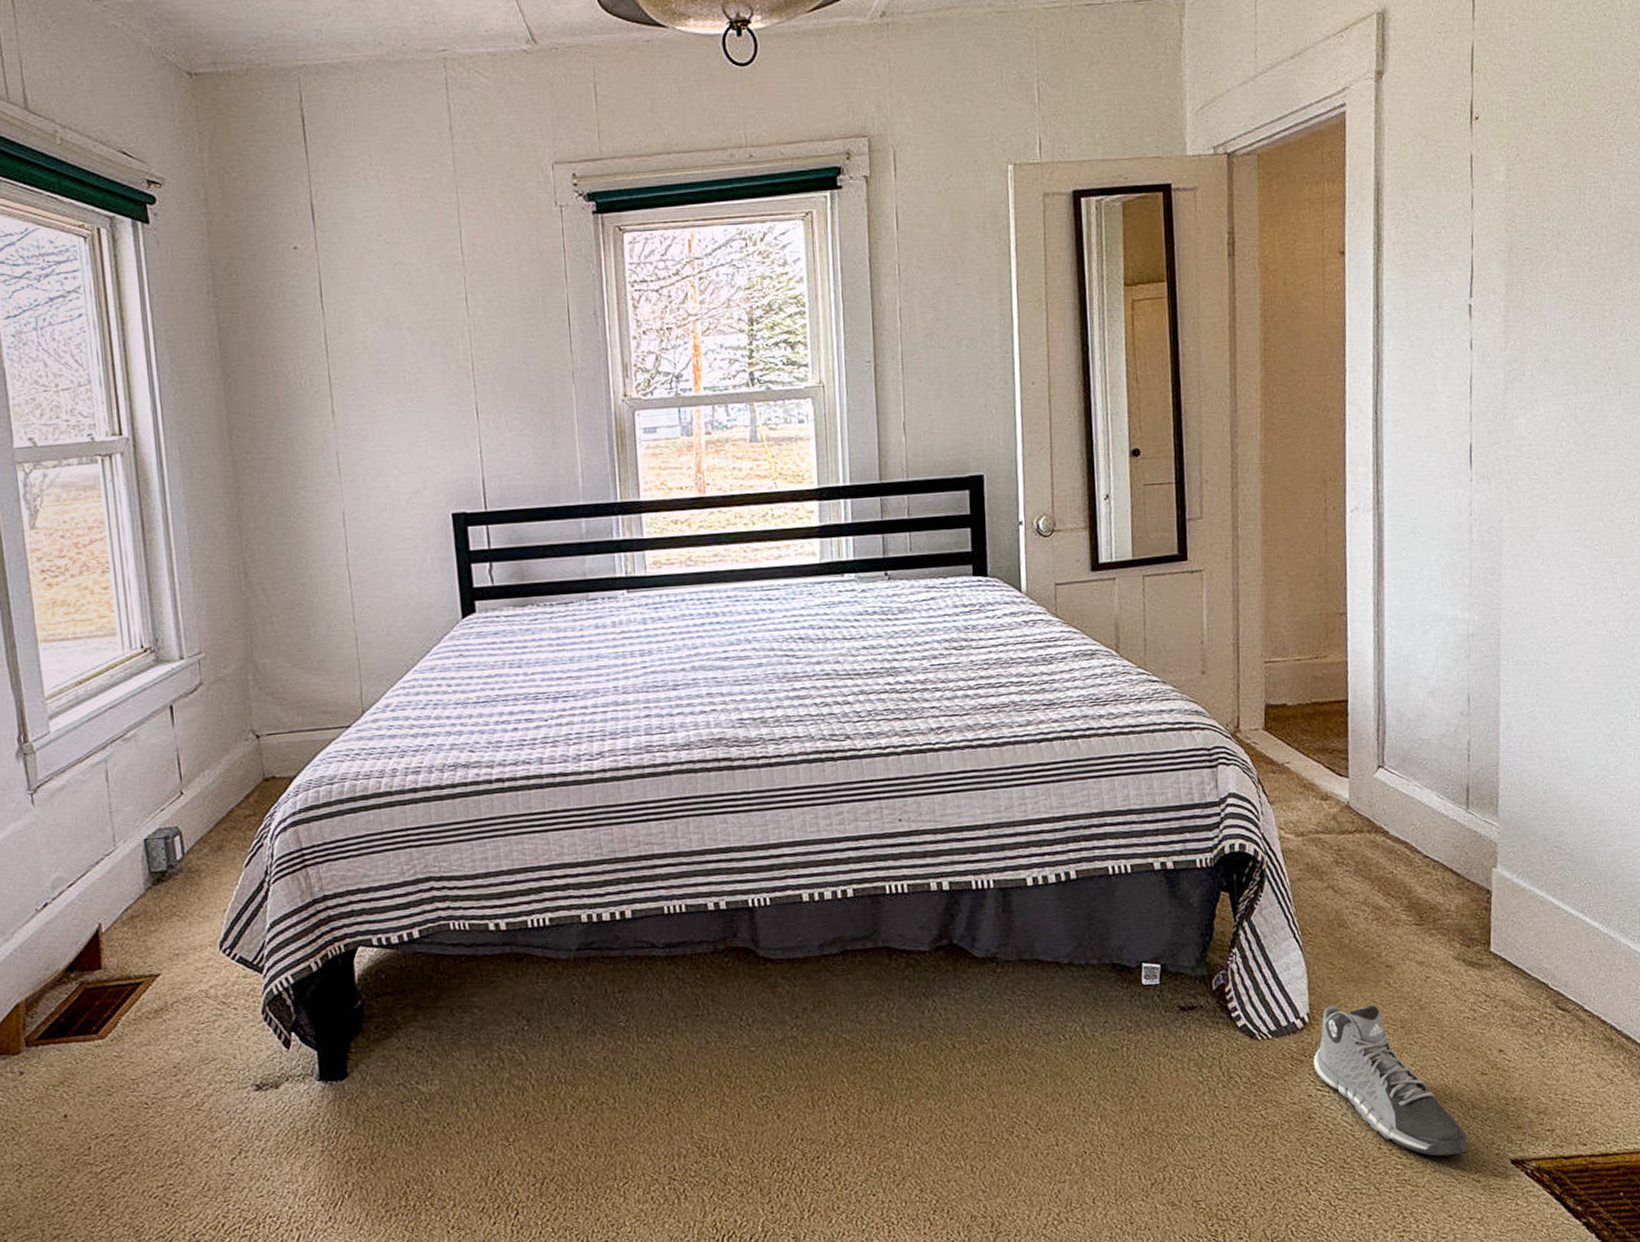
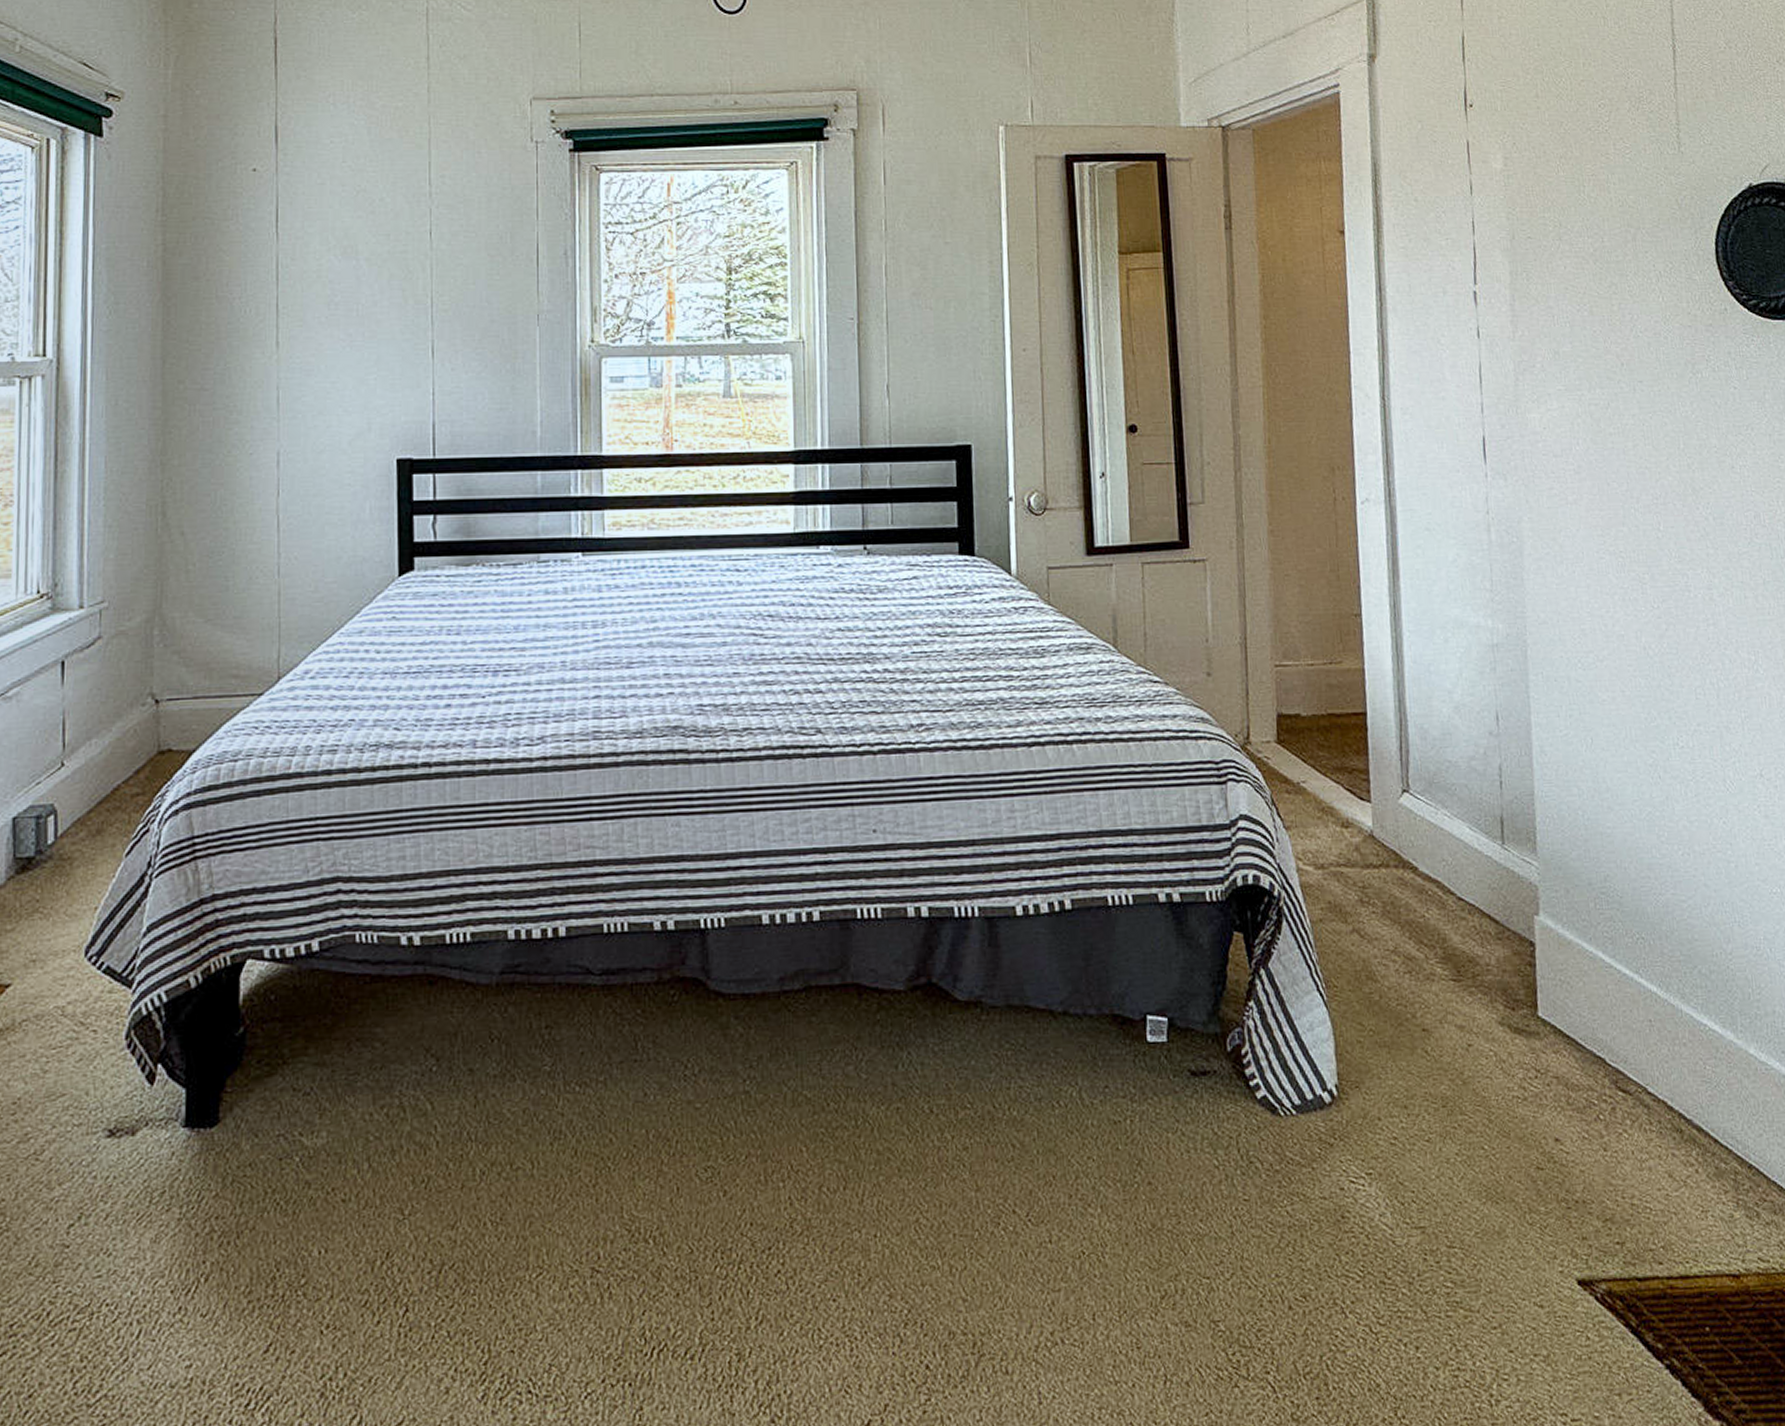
sneaker: present [1313,1005,1468,1156] -> none [1344,1076,1526,1273]

